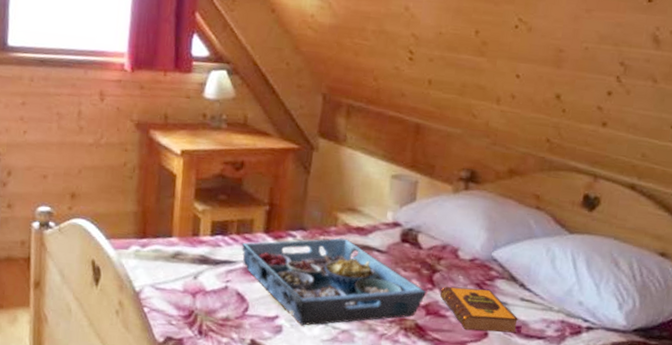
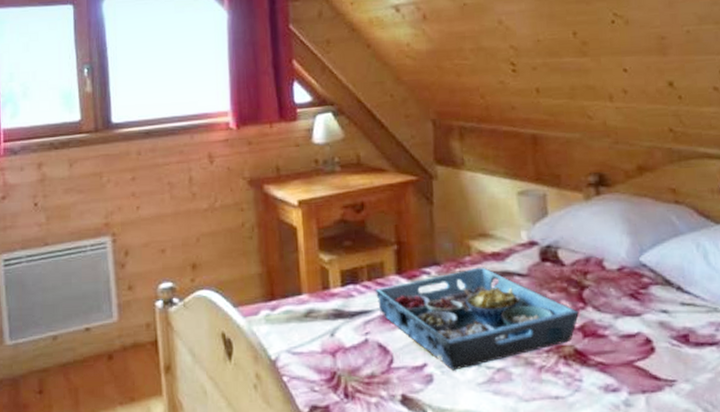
hardback book: present [439,286,519,333] -> none [593,298,685,348]

